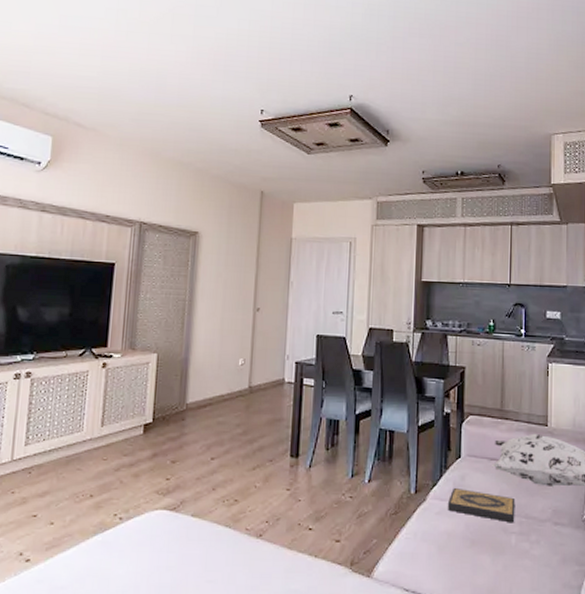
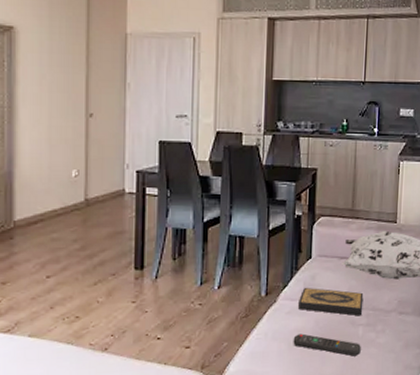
remote control: none [443,537,514,567] -> present [293,333,361,356]

